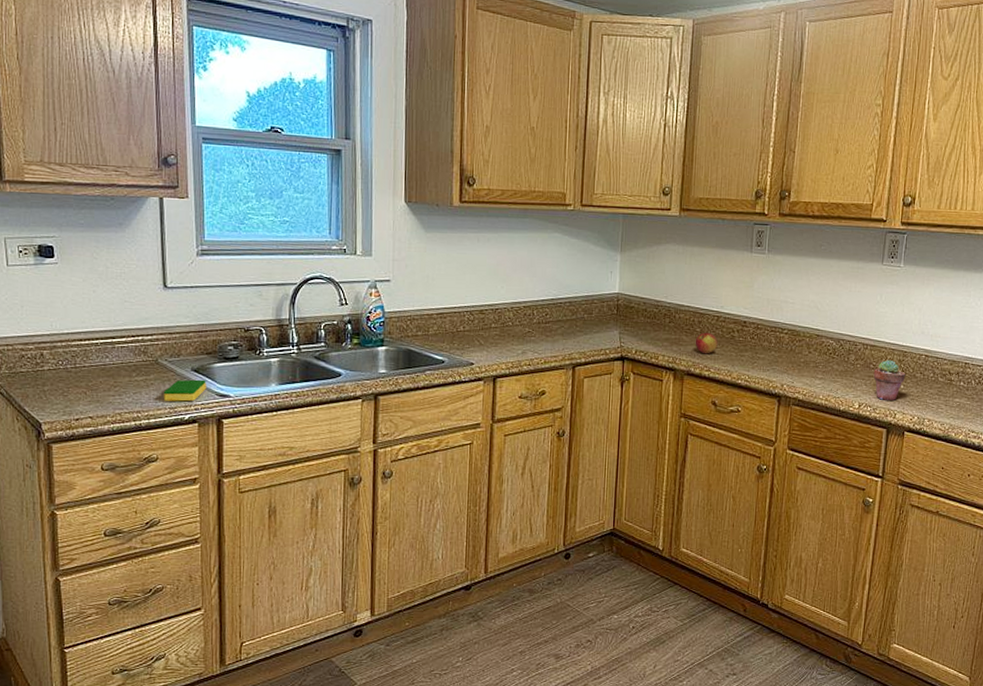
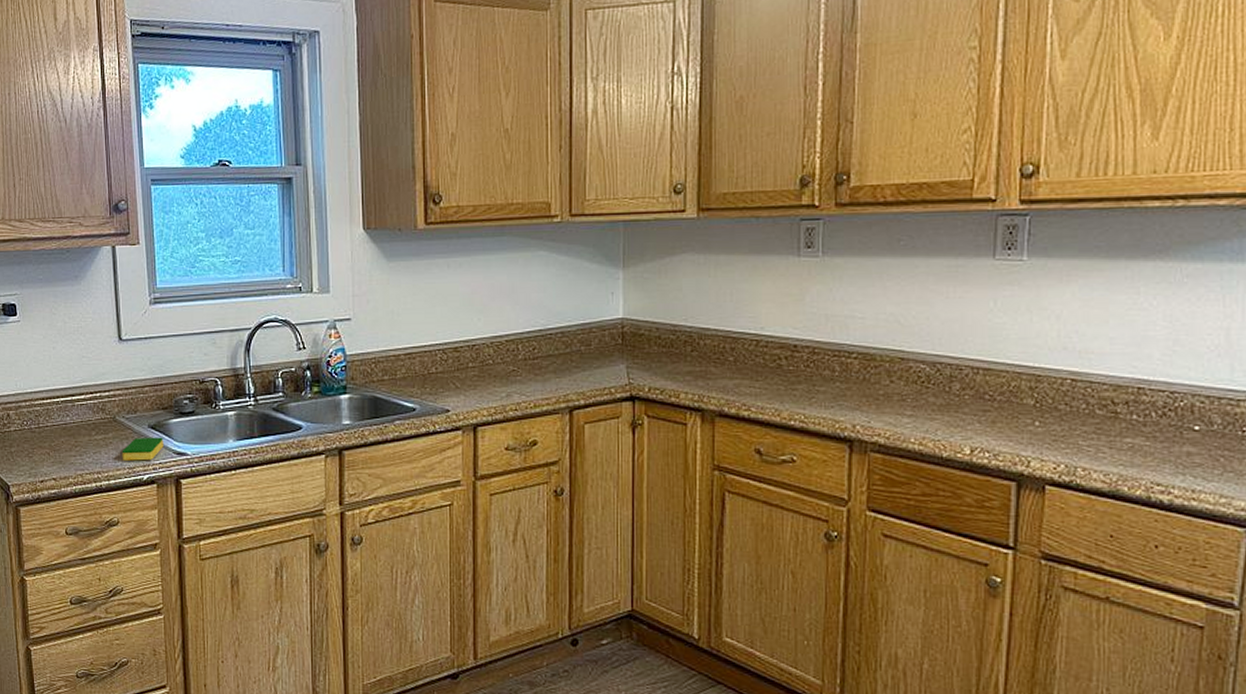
apple: present [695,332,718,354] -> none [727,361,759,389]
potted succulent: present [873,359,906,401] -> none [990,387,1043,443]

